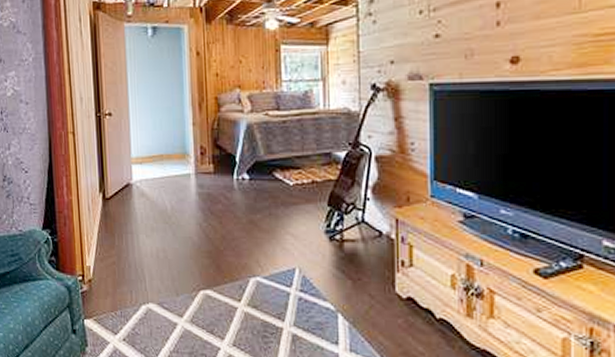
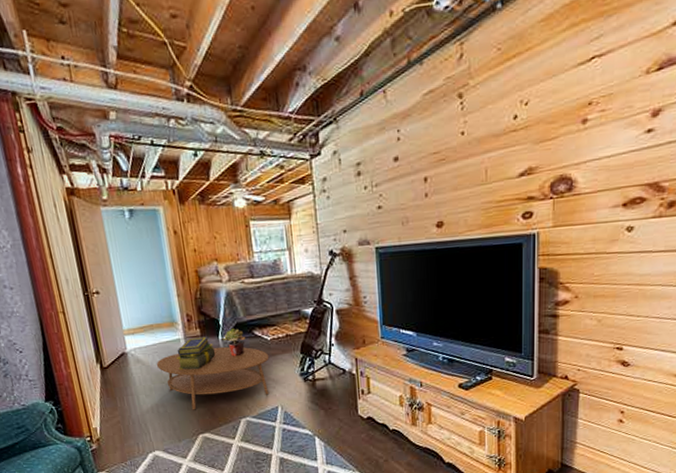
coffee table: none [161,187,290,260] -> present [156,346,269,410]
stack of books: none [184,174,228,212] -> present [176,336,216,370]
potted plant: none [236,166,265,201] -> present [221,328,246,357]

